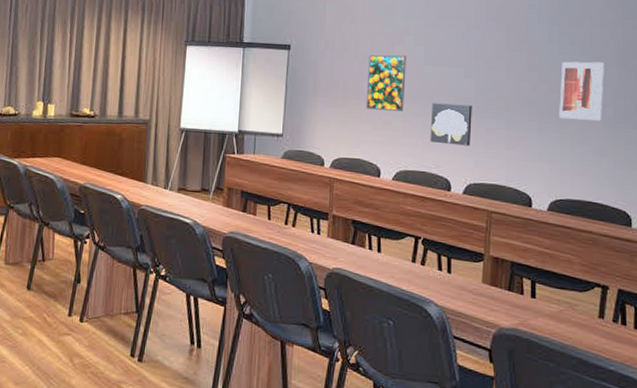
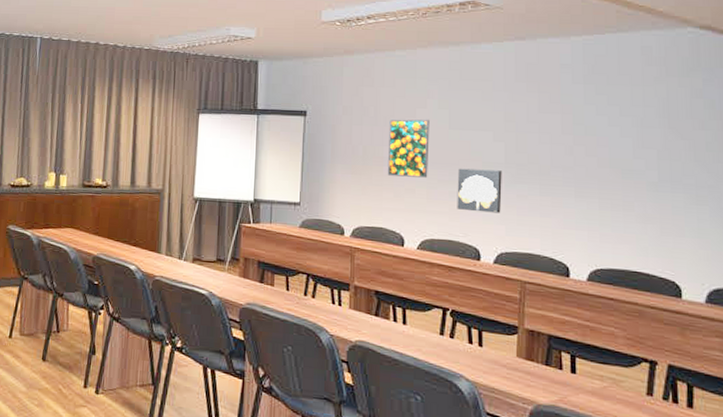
wall art: present [559,61,604,121] -> none [597,122,647,185]

